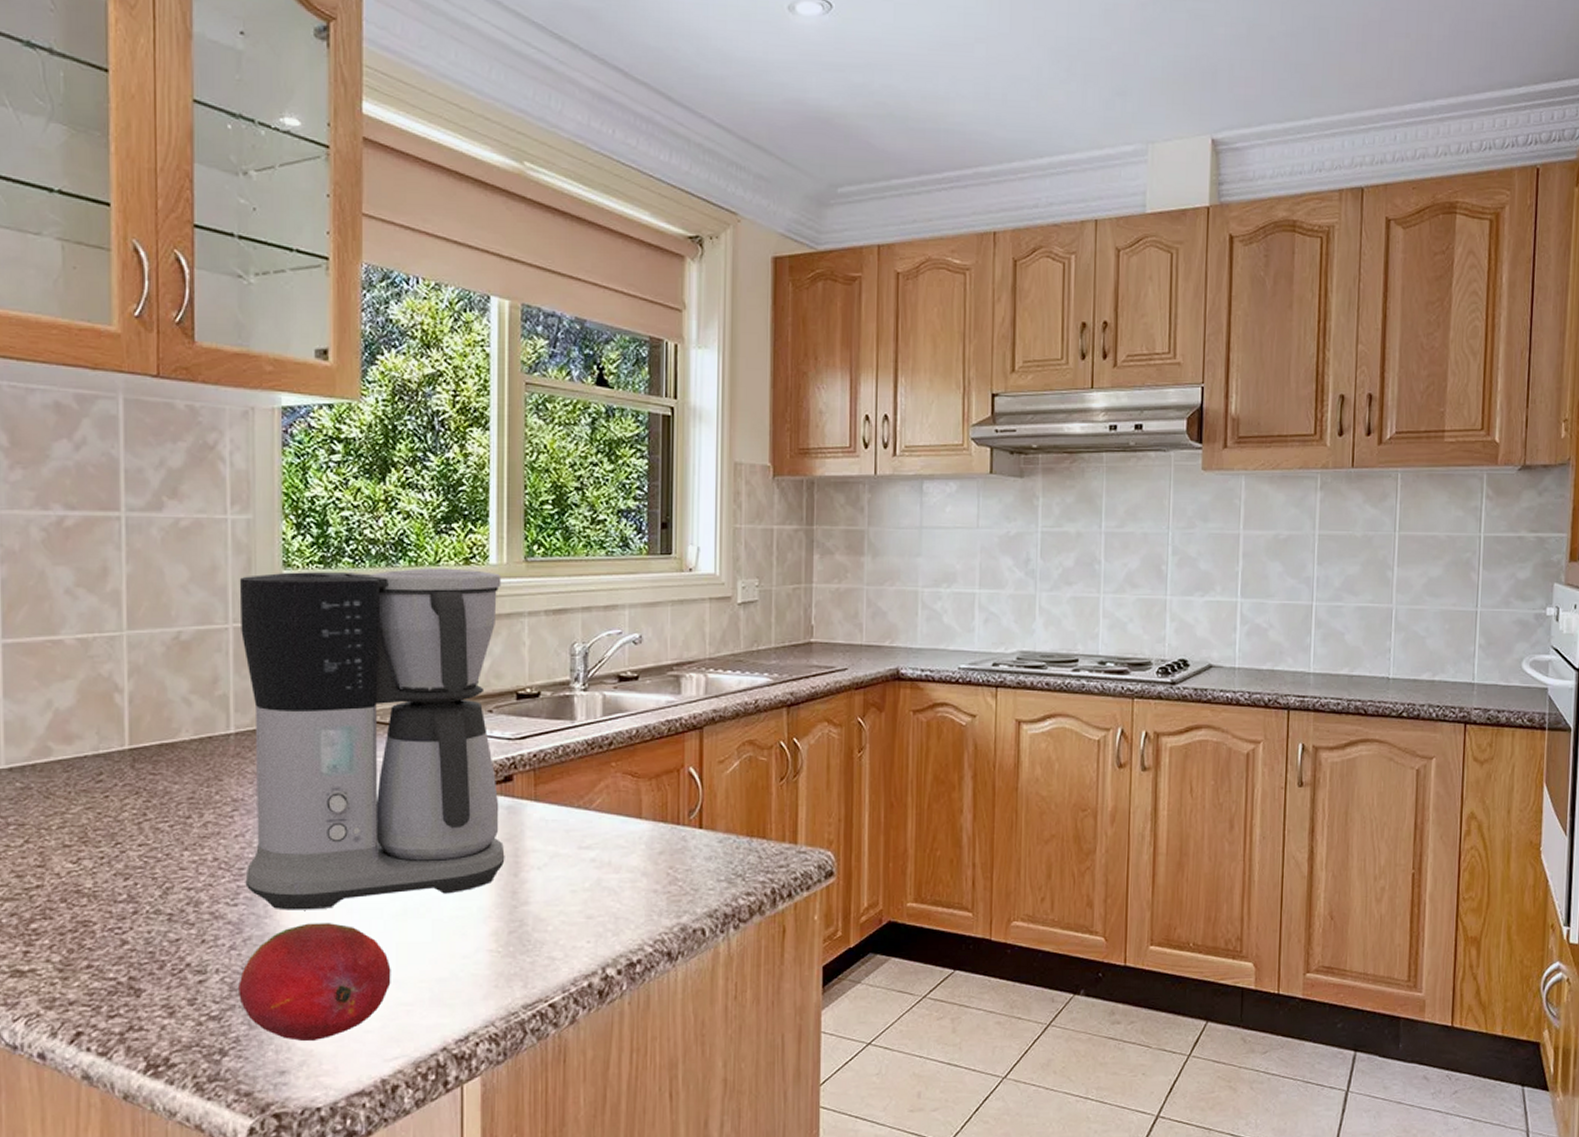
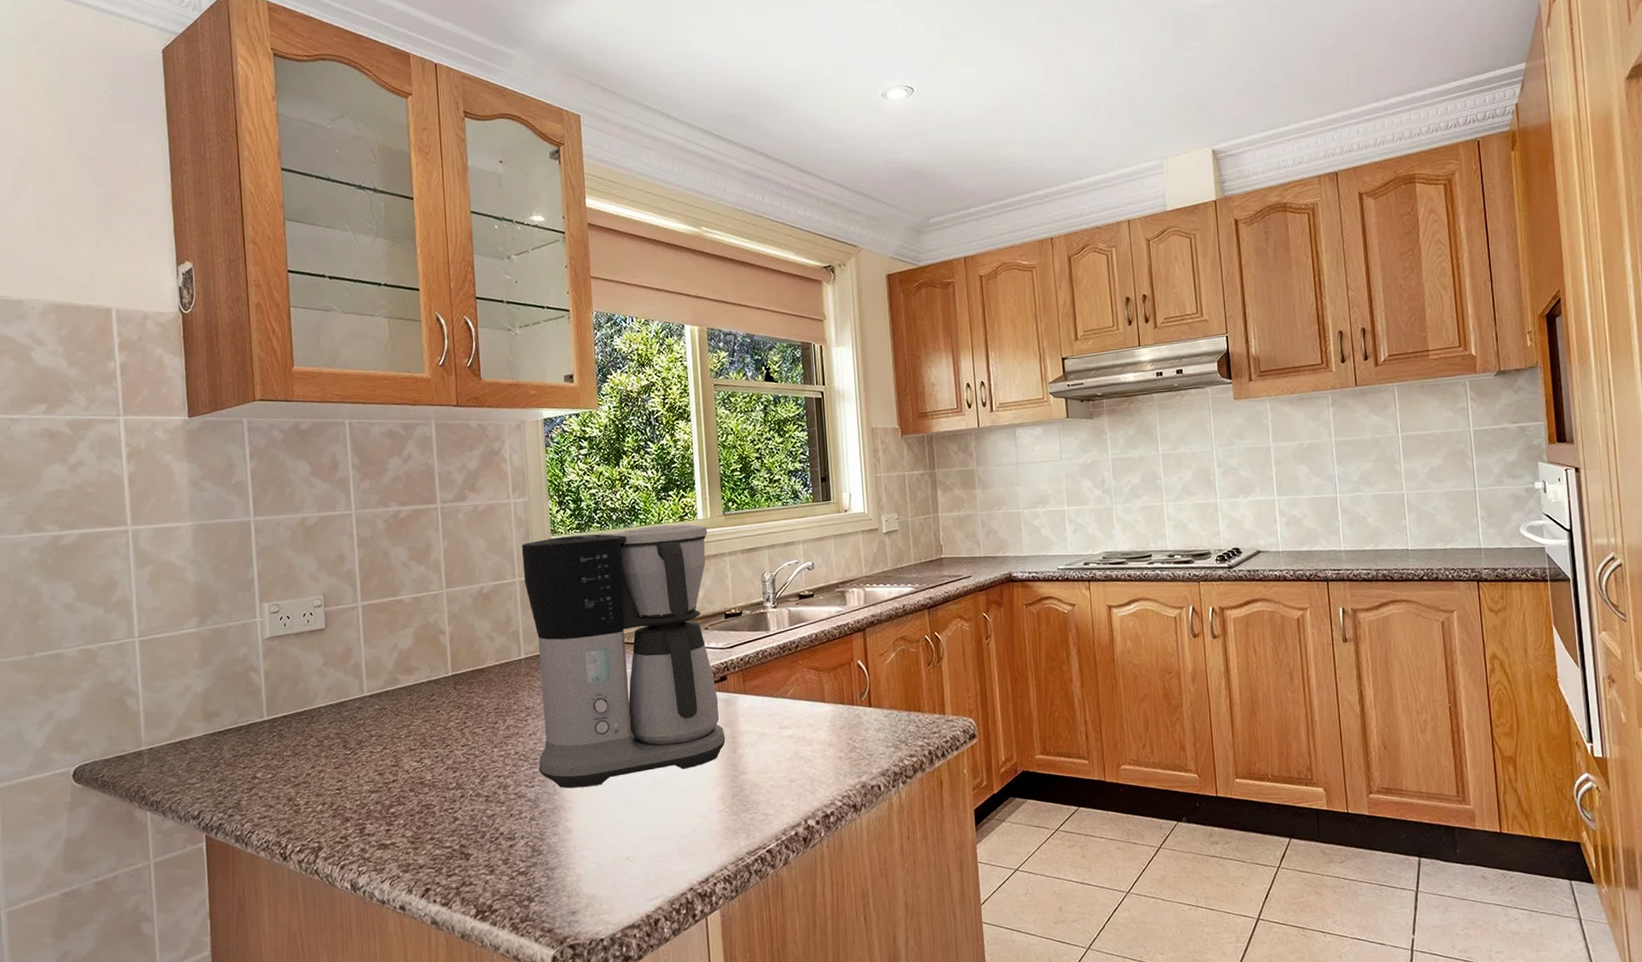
fruit: present [238,923,391,1042] -> none [538,796,649,888]

